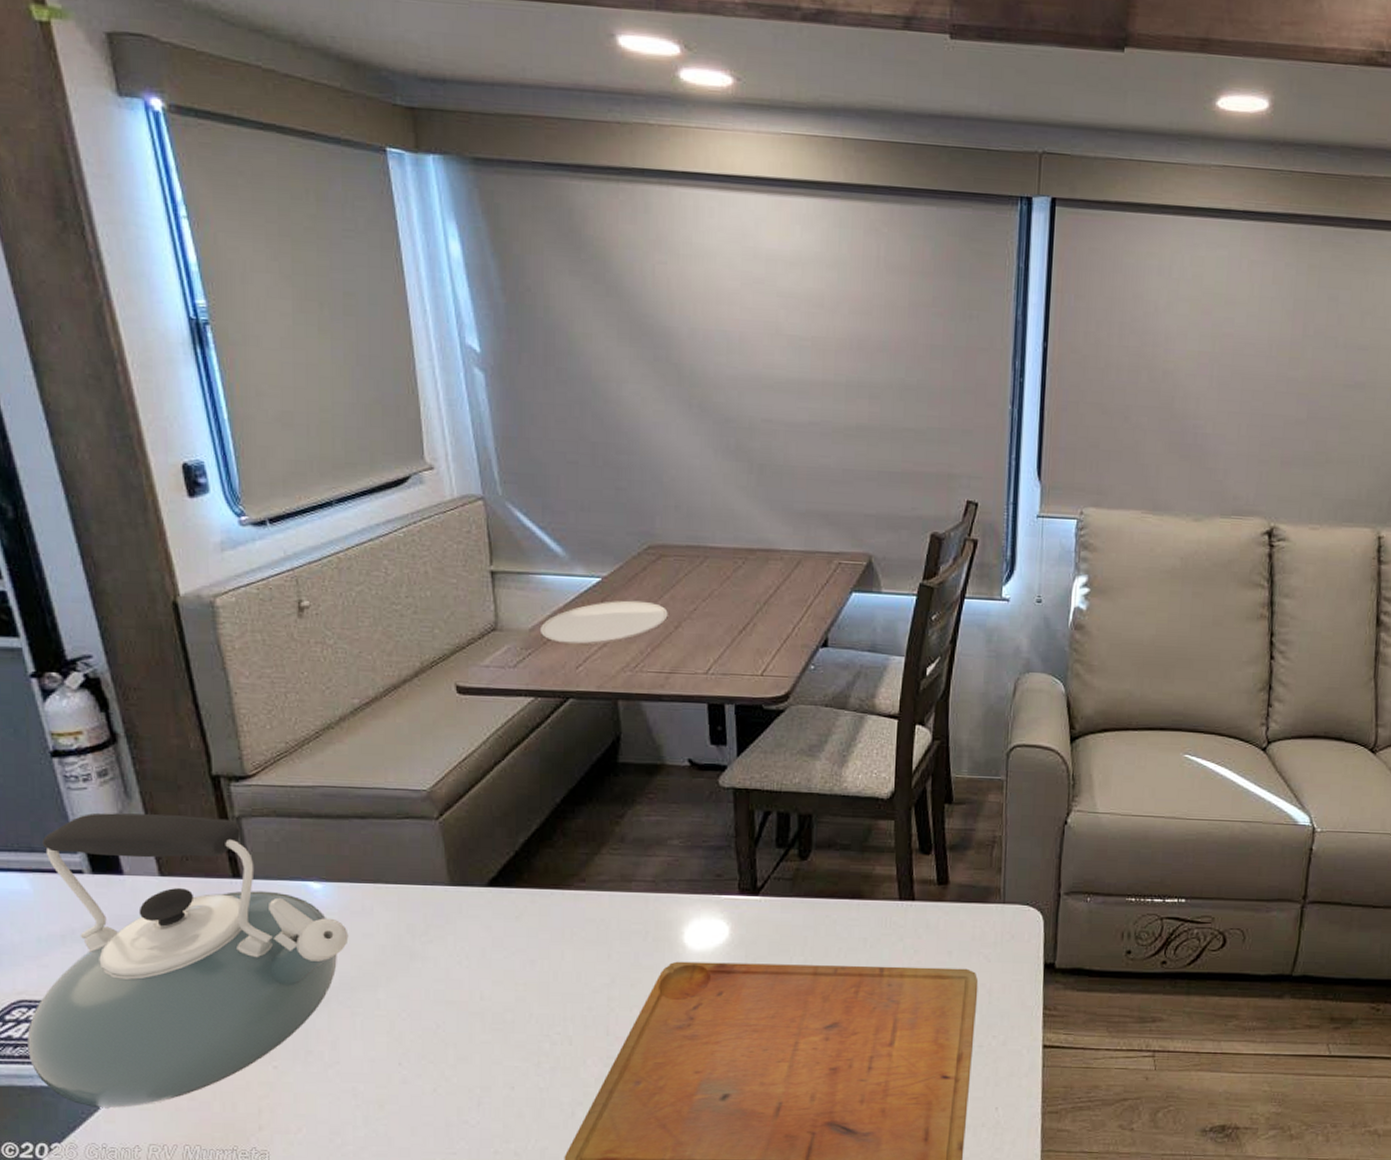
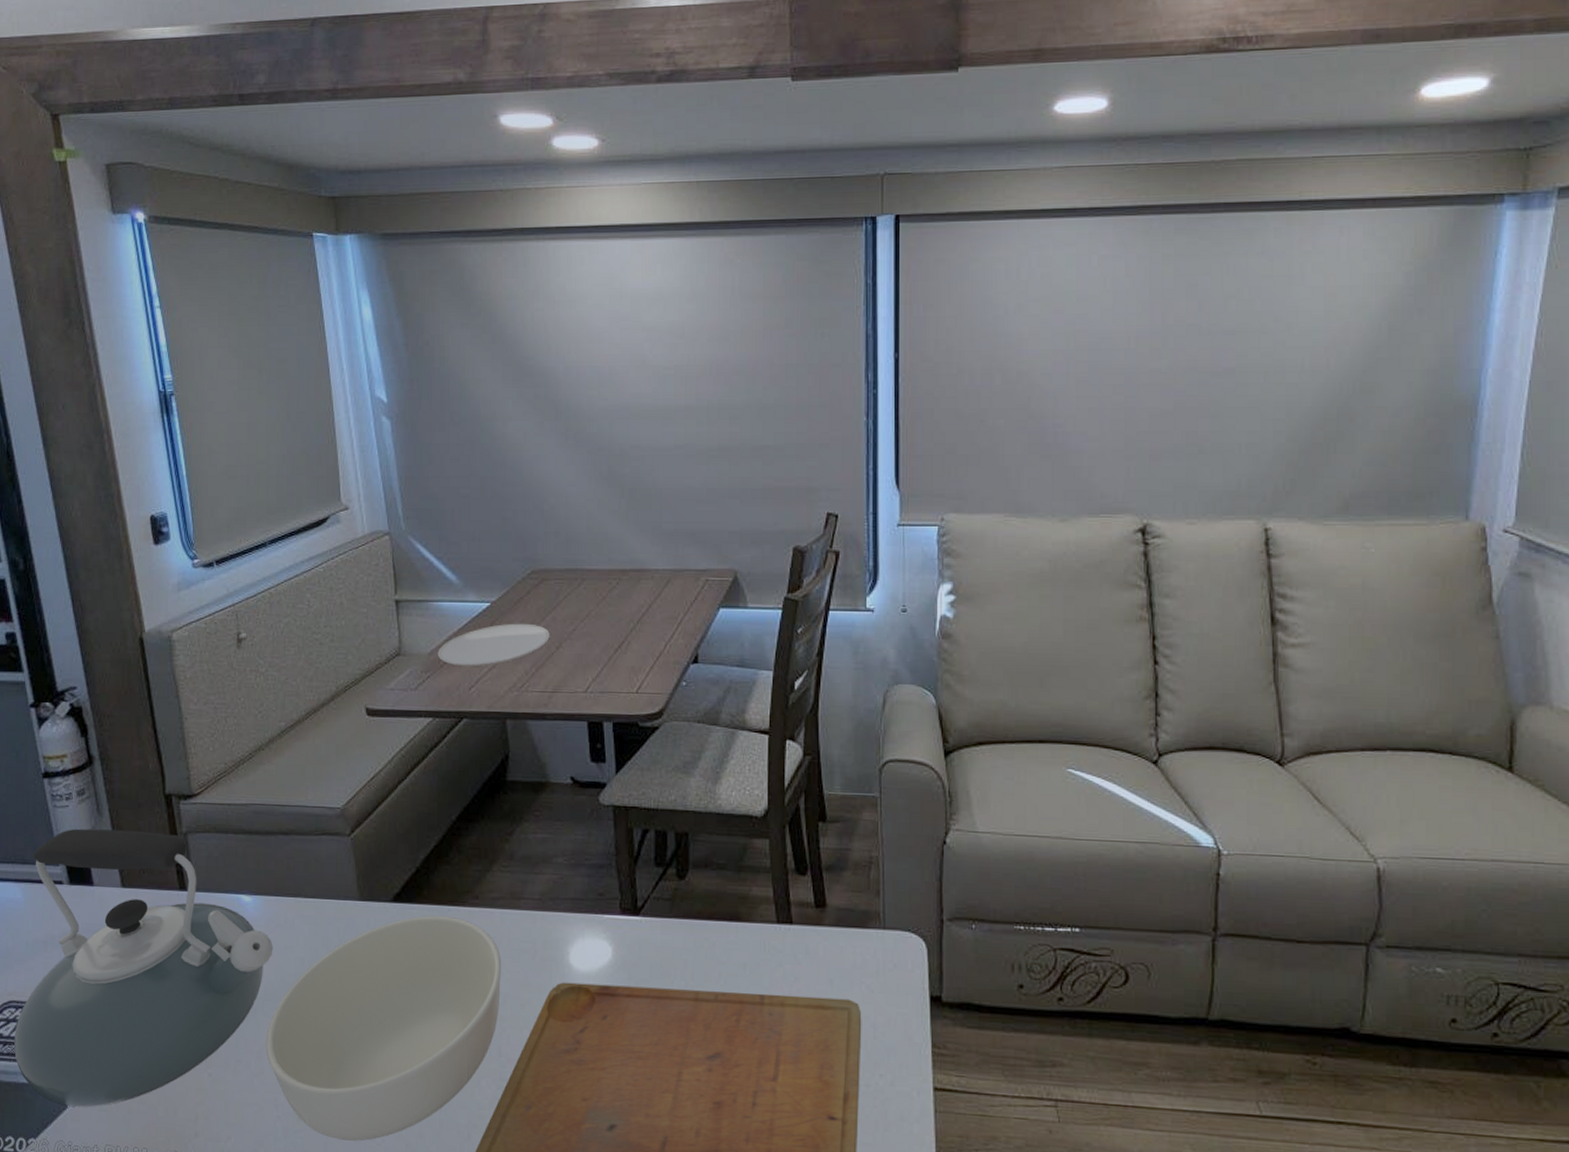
bowl: none [341,899,610,1125] -> present [265,915,501,1141]

